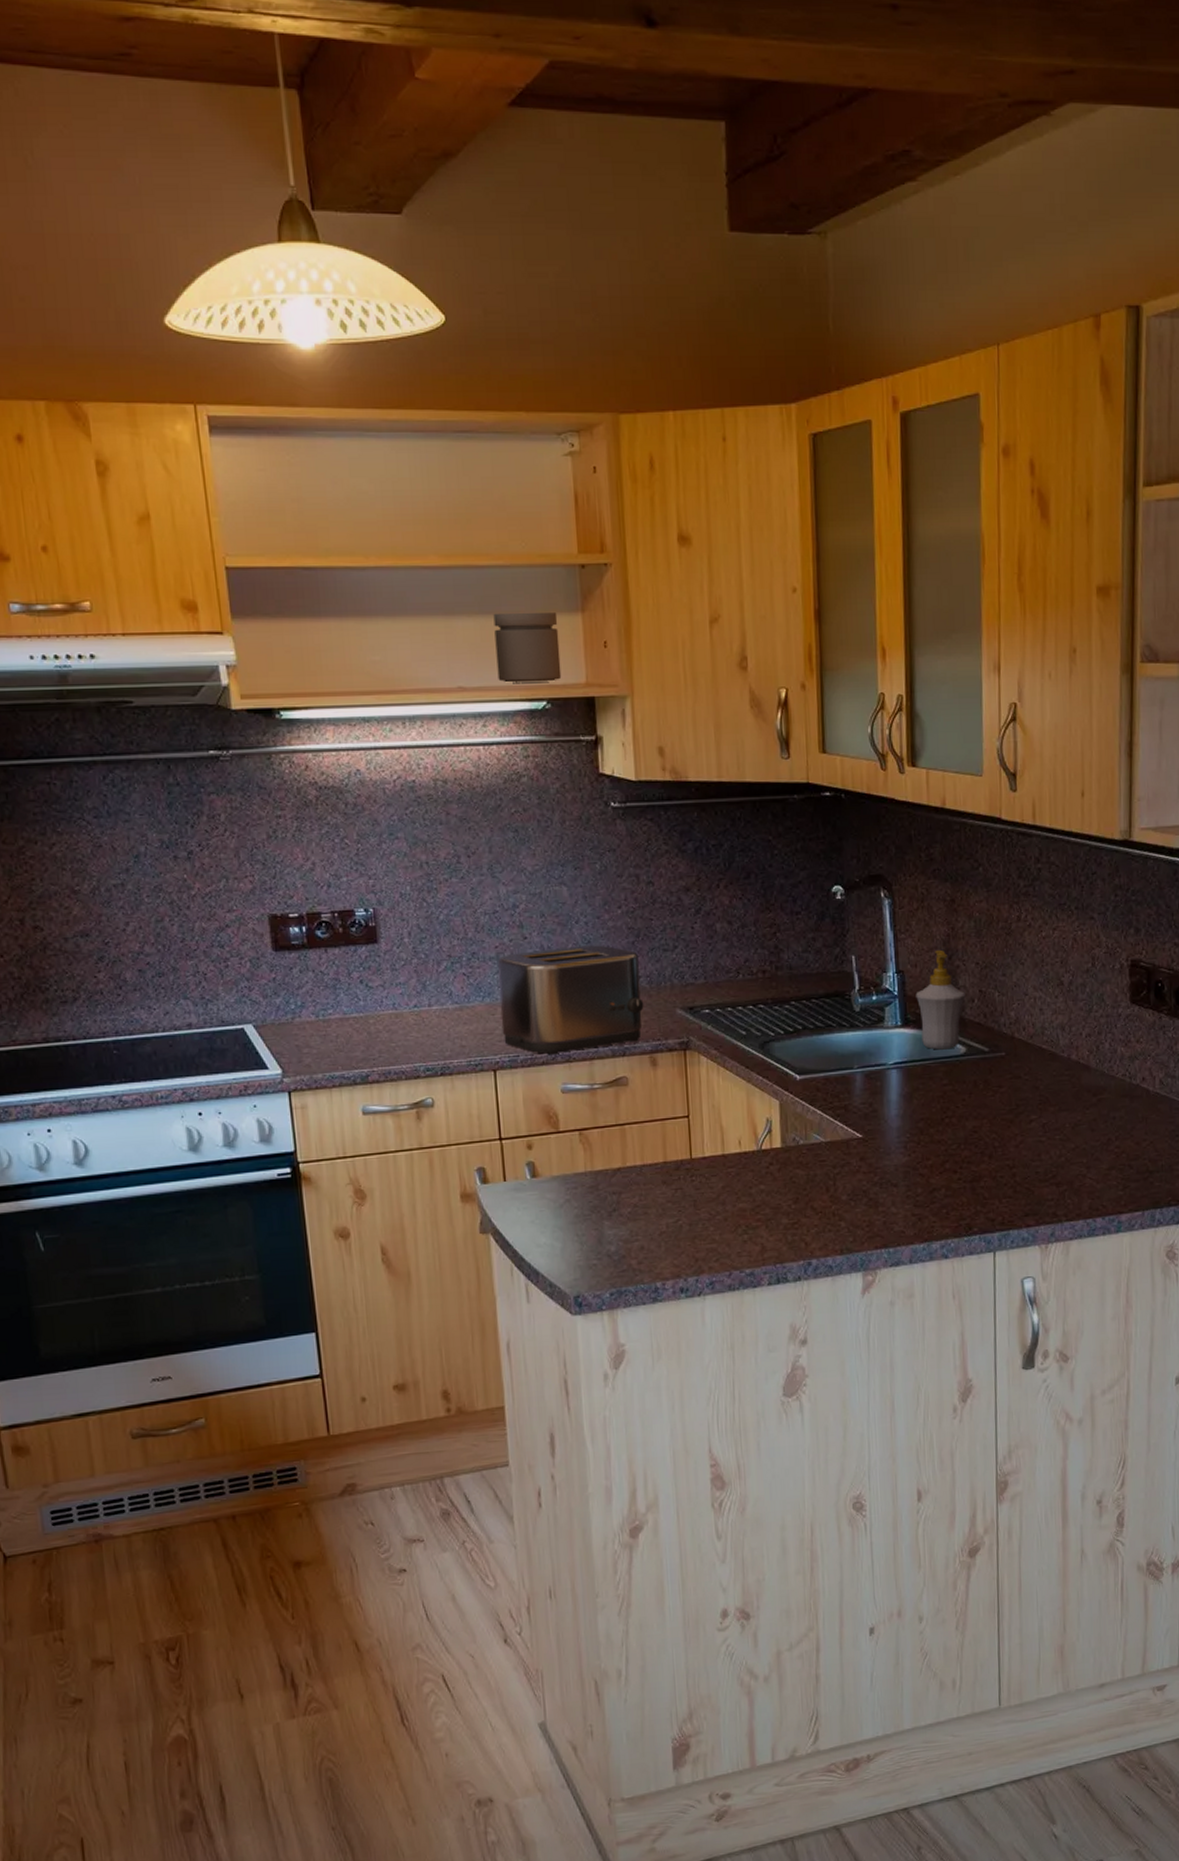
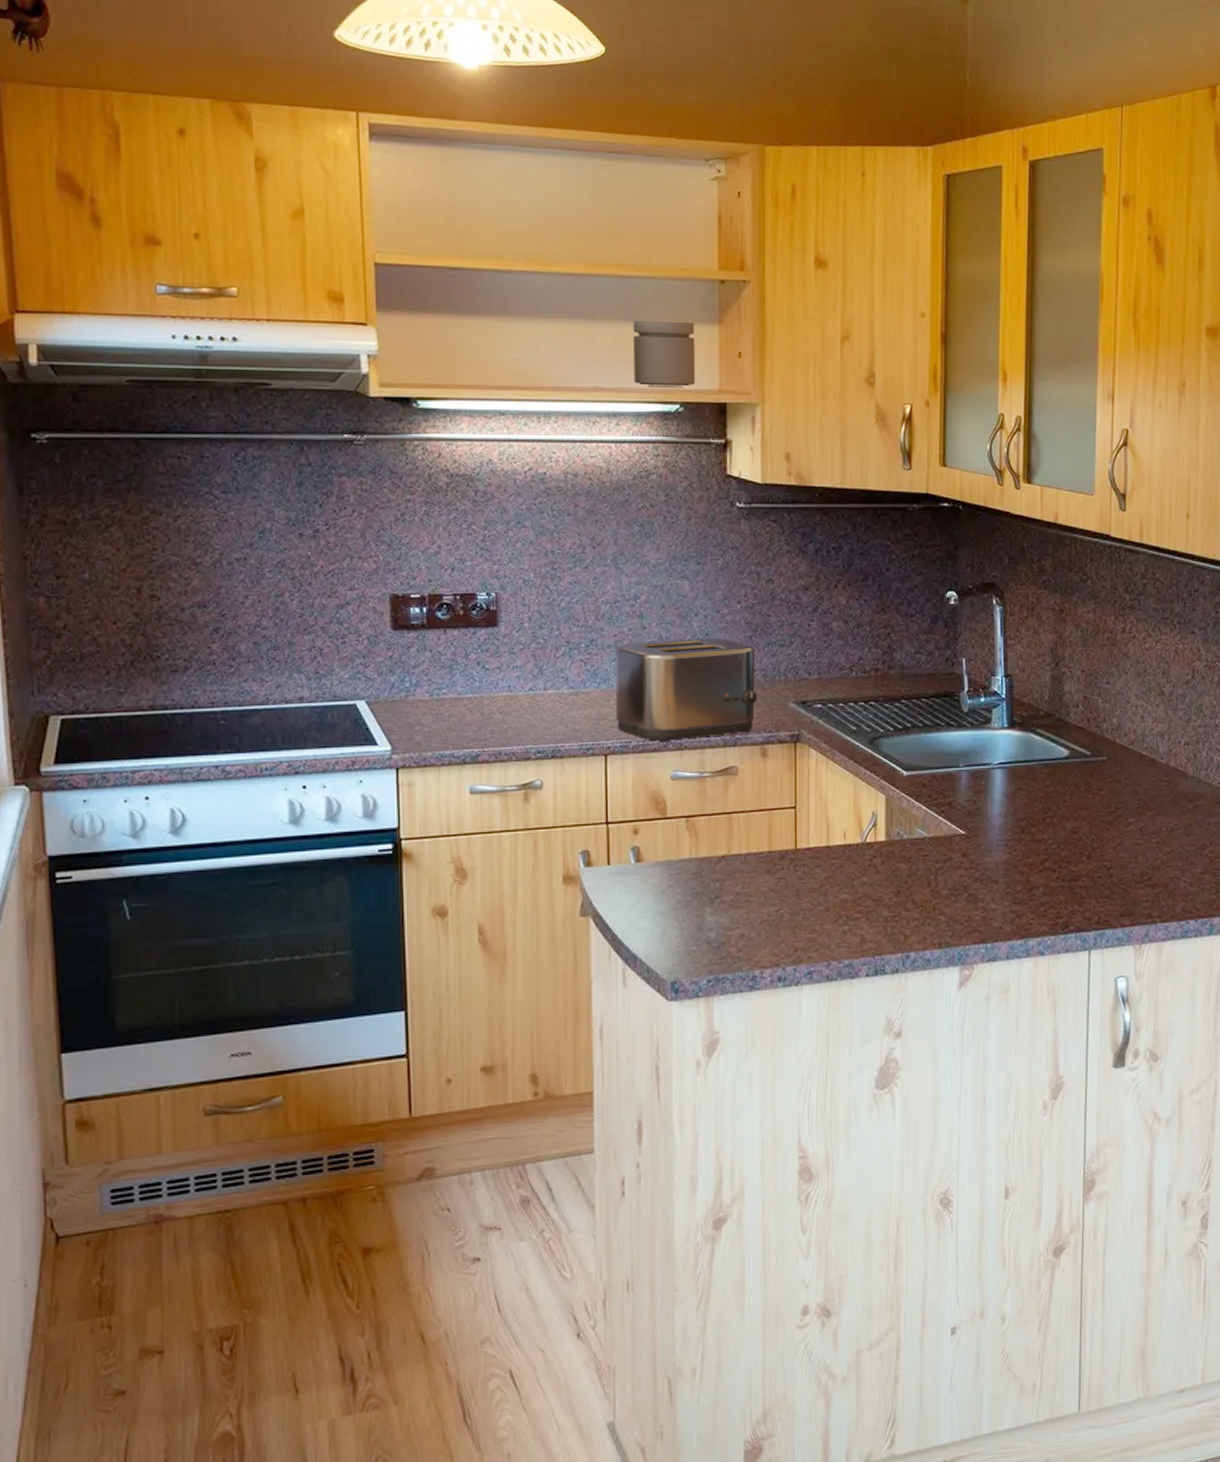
soap bottle: present [915,949,966,1050] -> none [1022,656,1070,752]

